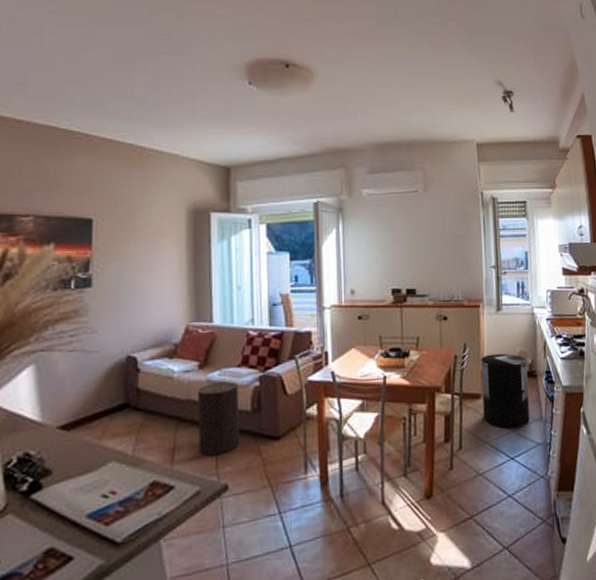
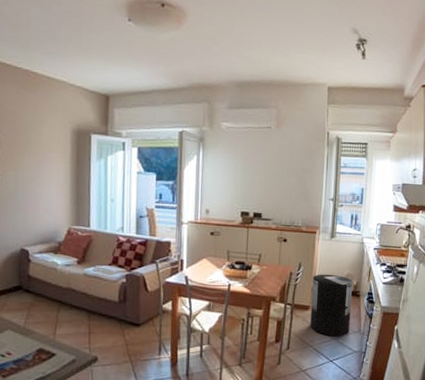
stool: present [197,381,240,456] -> none [75,276,109,334]

